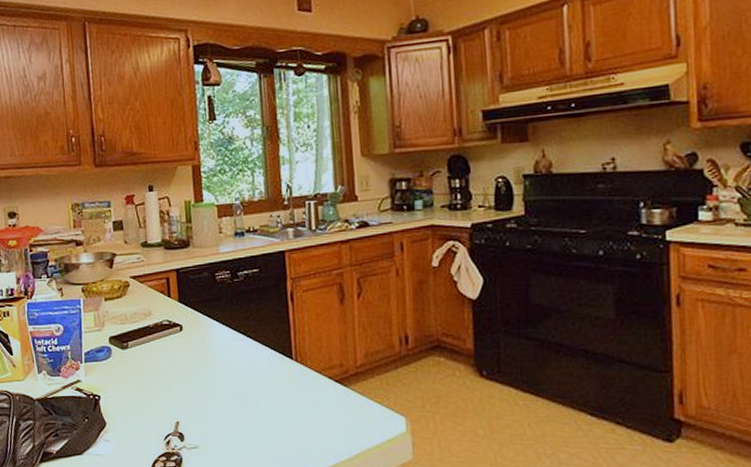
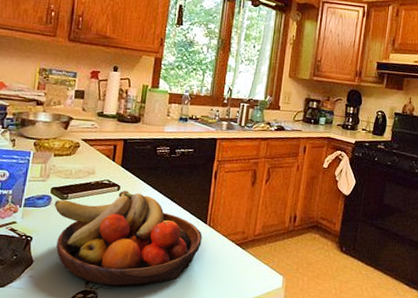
fruit bowl: none [115,330,291,445] -> present [54,190,202,286]

